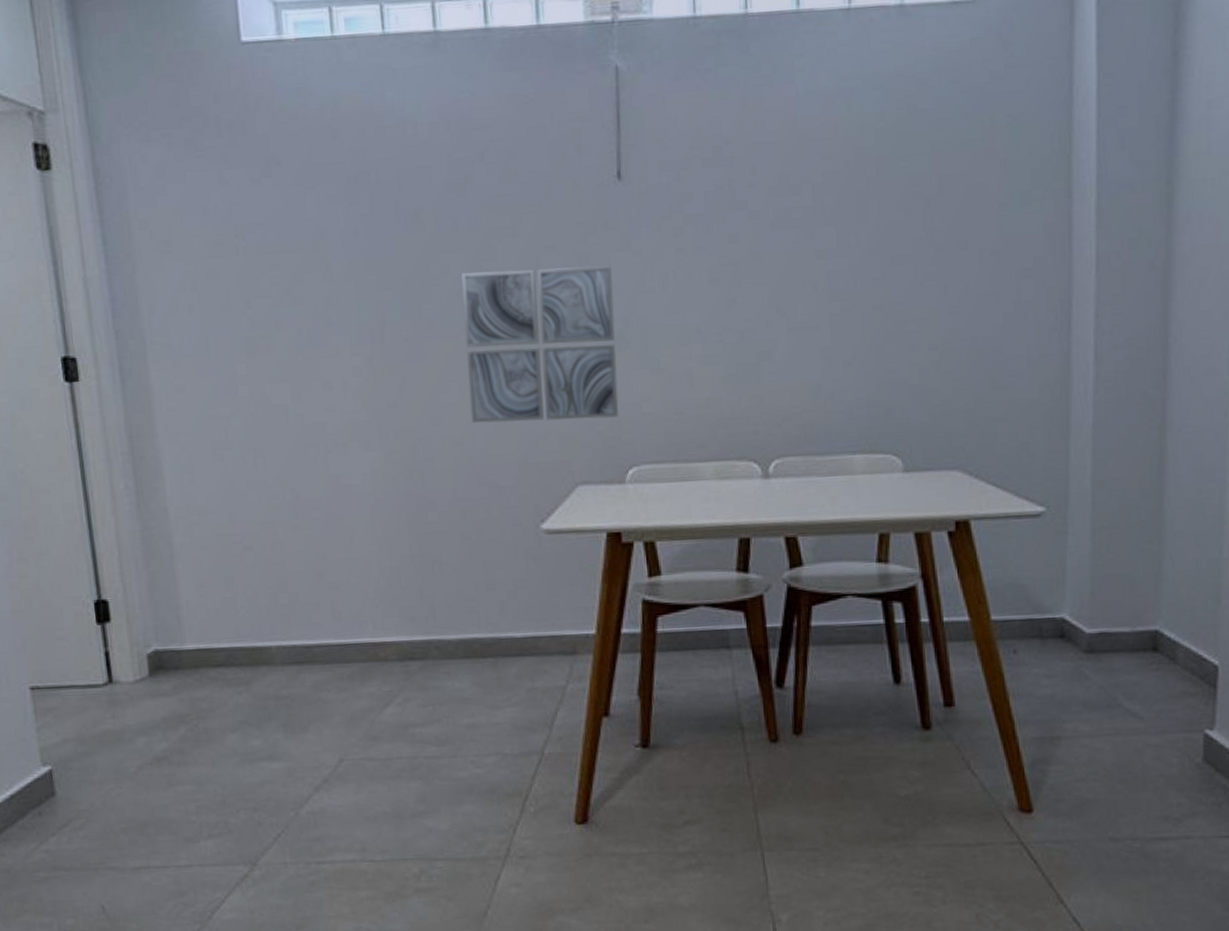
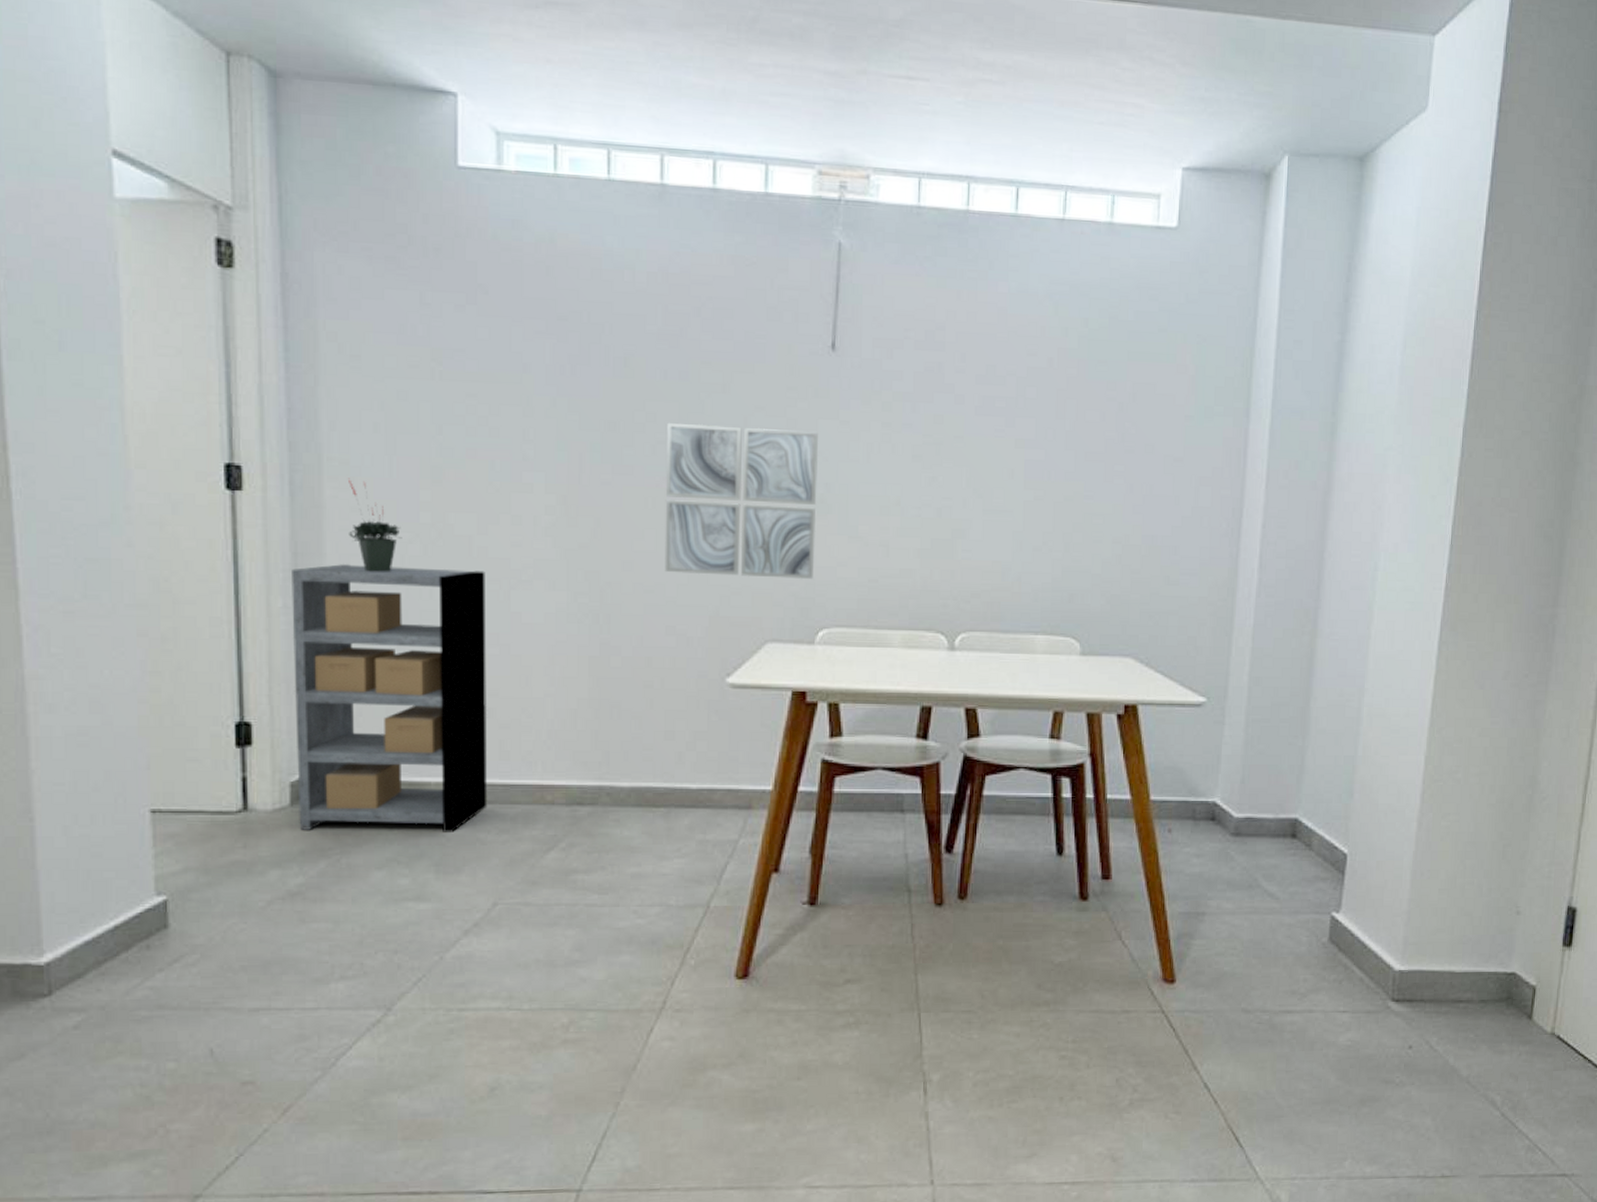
shelving unit: none [129,437,326,699] -> present [292,564,488,832]
potted plant: none [171,359,224,448] -> present [348,478,402,572]

